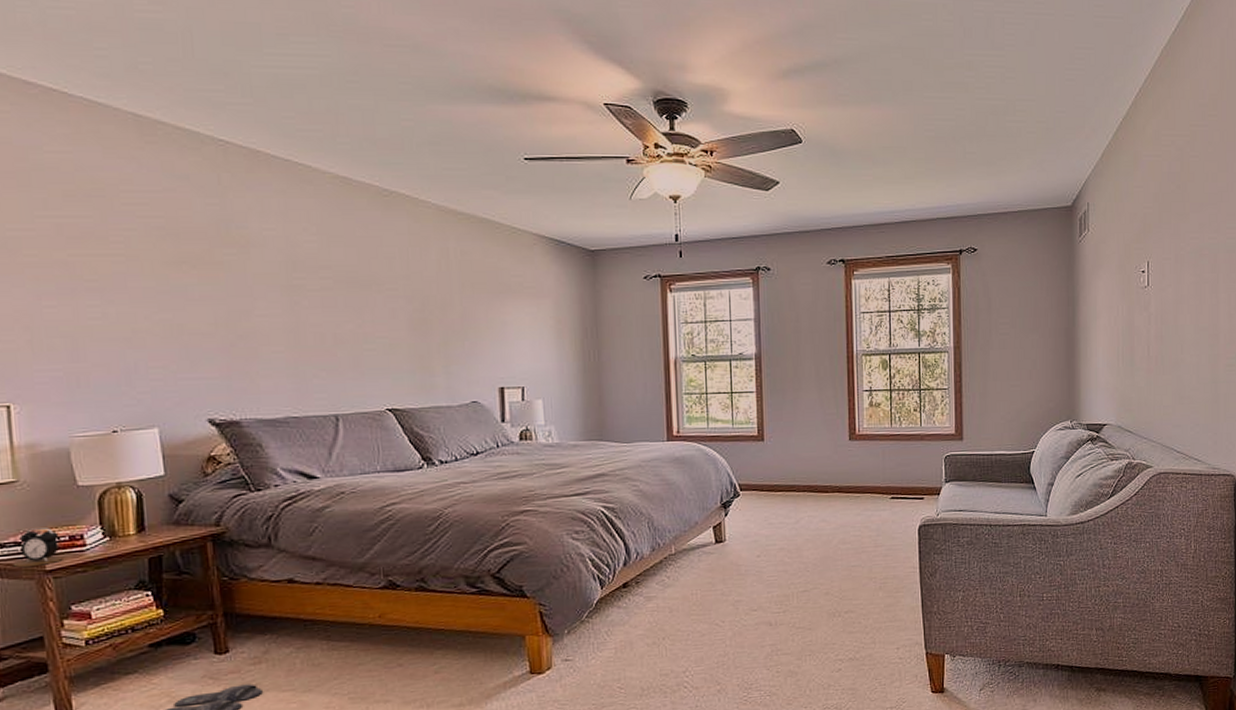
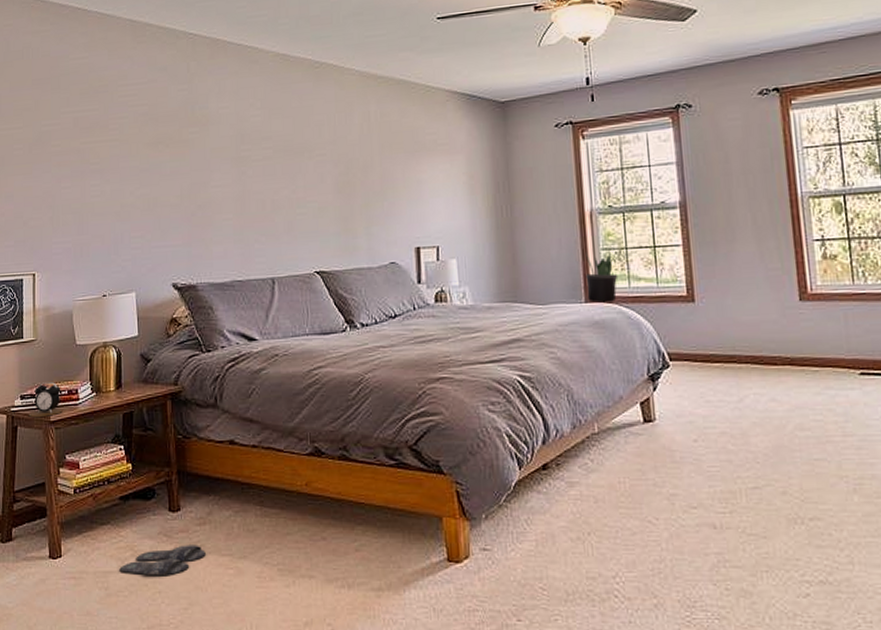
planter: none [668,396,698,441] -> present [585,252,619,303]

